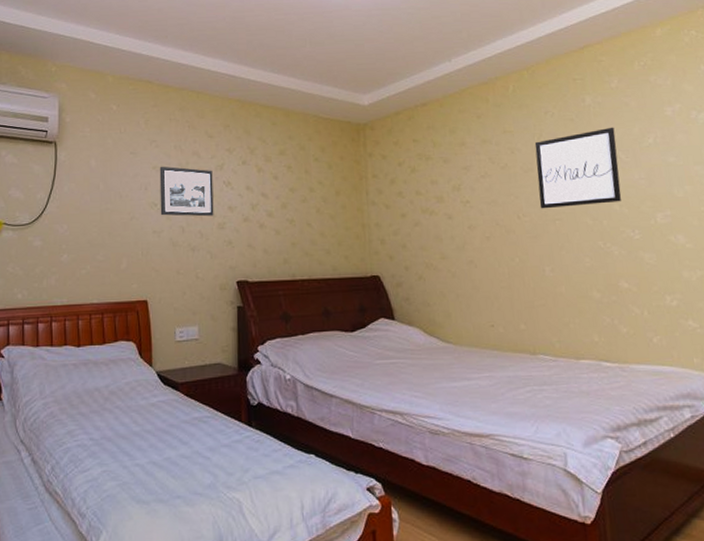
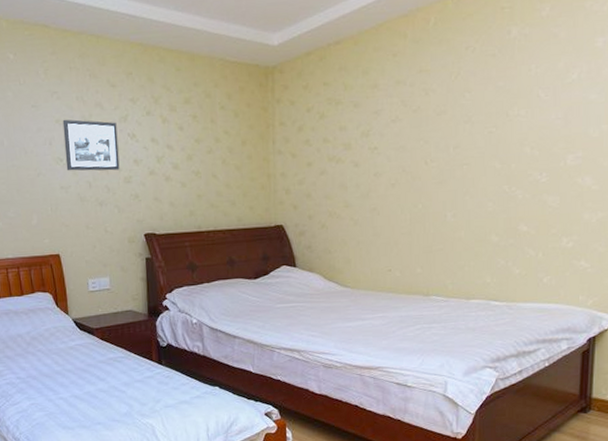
wall art: present [534,127,622,209] -> none [449,62,538,154]

